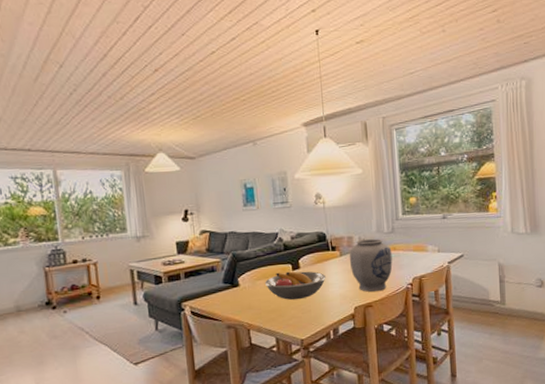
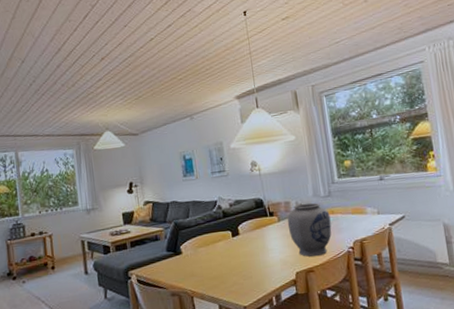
fruit bowl: present [265,271,326,300] -> none [206,237,266,267]

